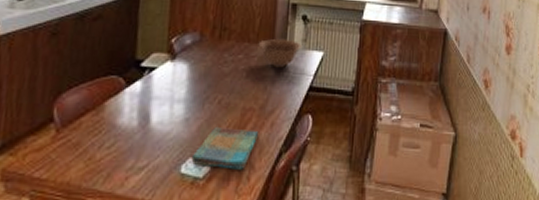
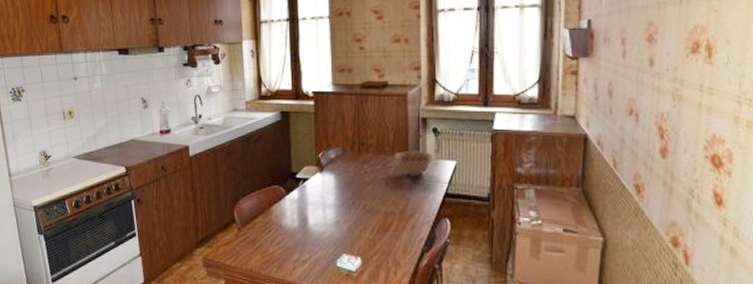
dish towel: present [191,126,259,170] -> none [344,228,402,266]

